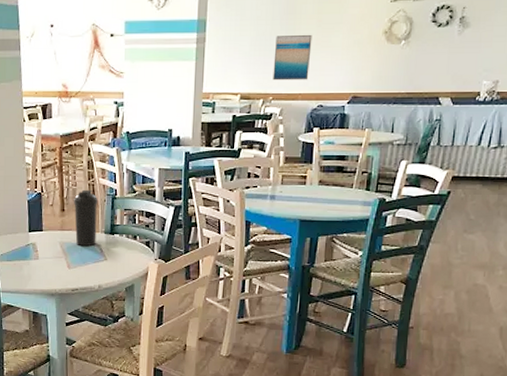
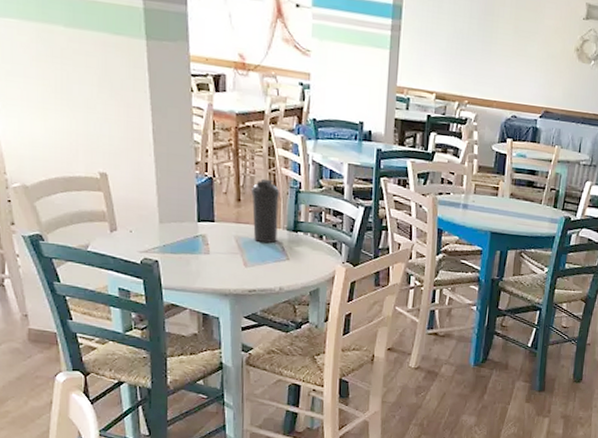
wall art: present [273,34,312,81] -> none [469,36,509,88]

